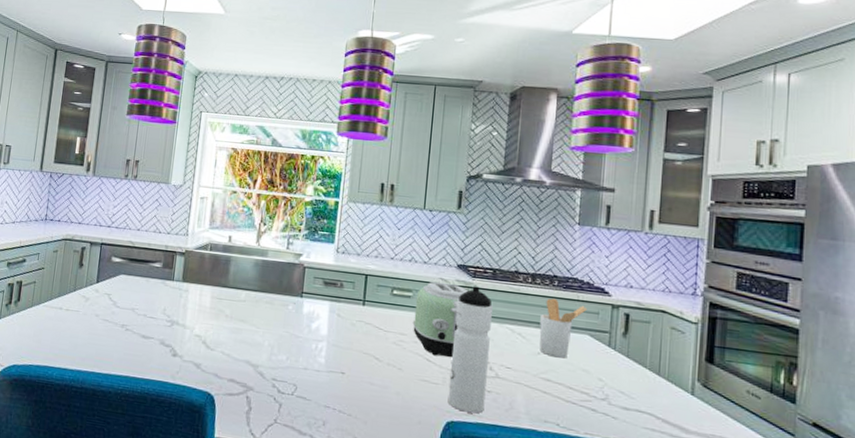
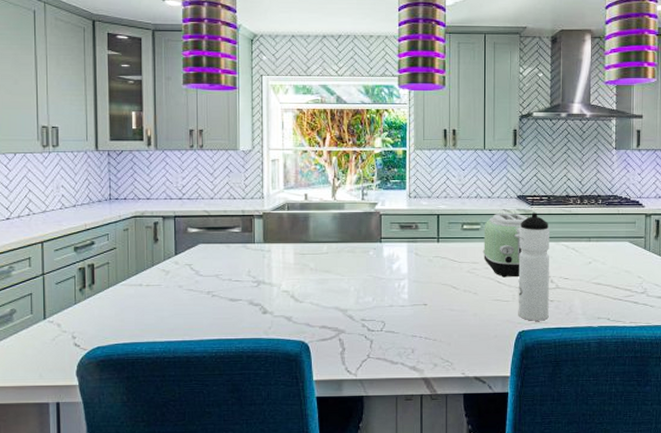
utensil holder: present [539,298,587,358] -> none [589,215,626,264]

